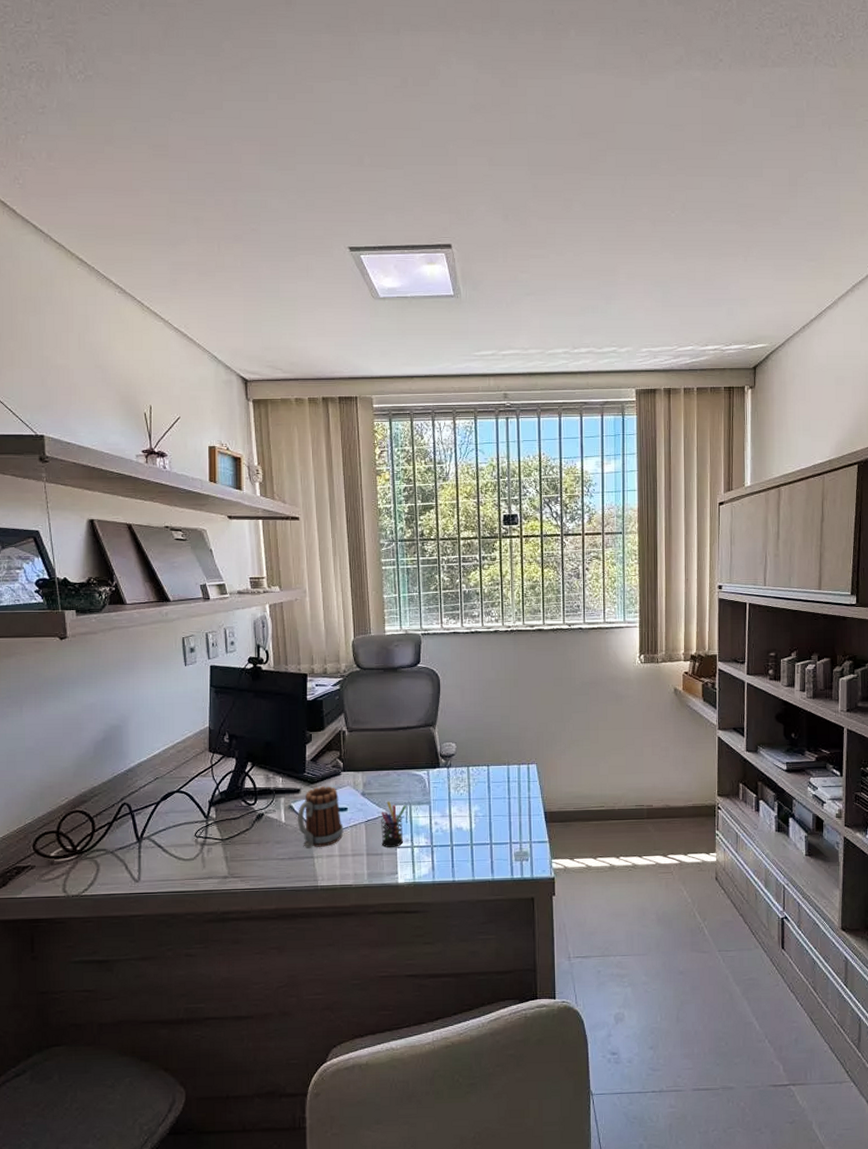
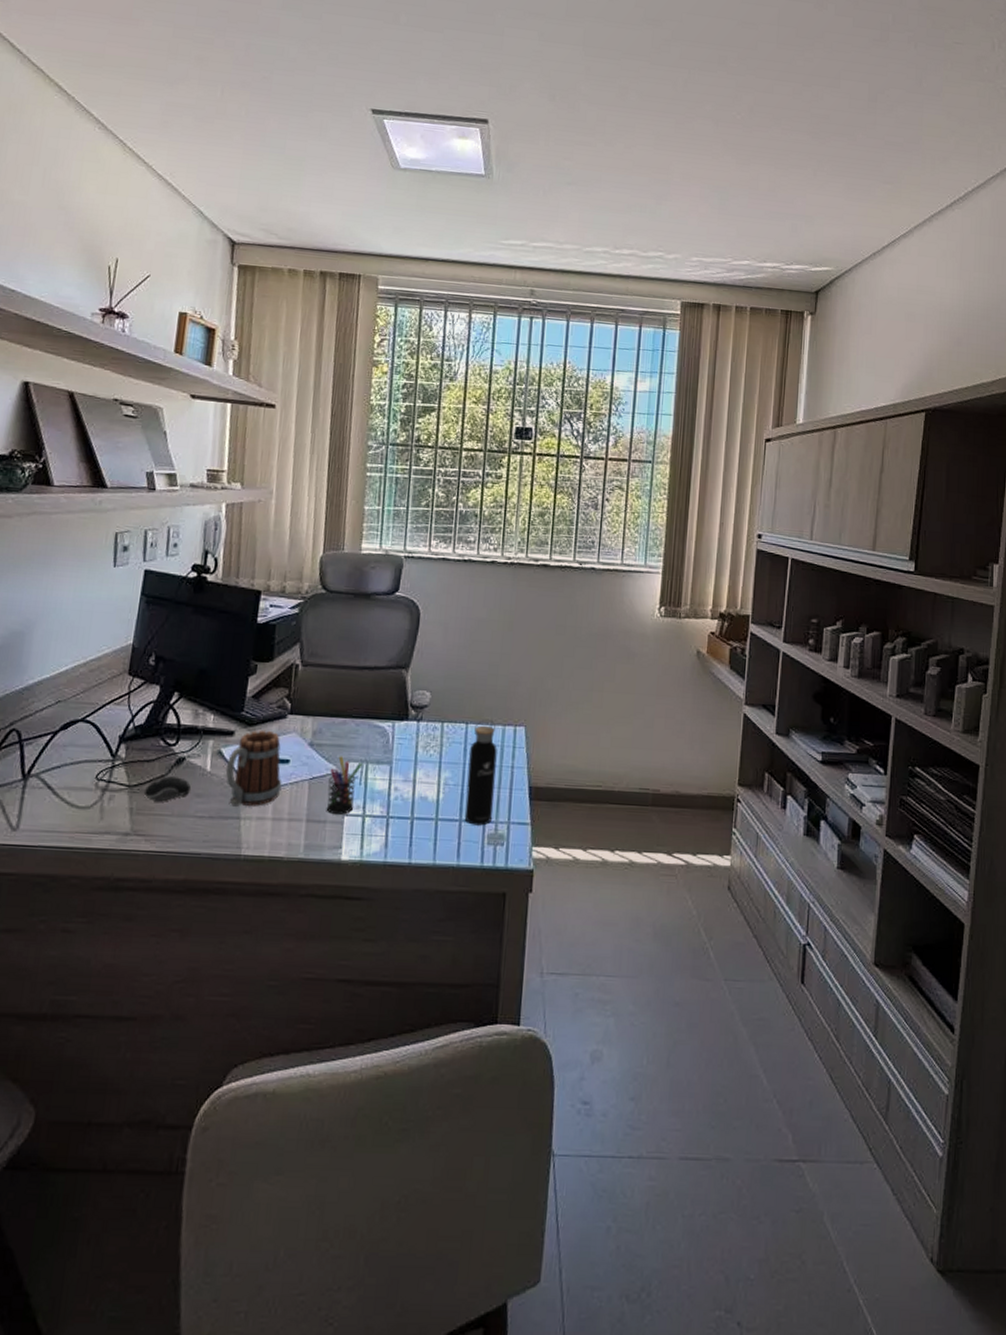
computer mouse: none [234,829,271,850] -> present [143,776,191,802]
water bottle: none [493,761,517,847] -> present [464,720,498,826]

